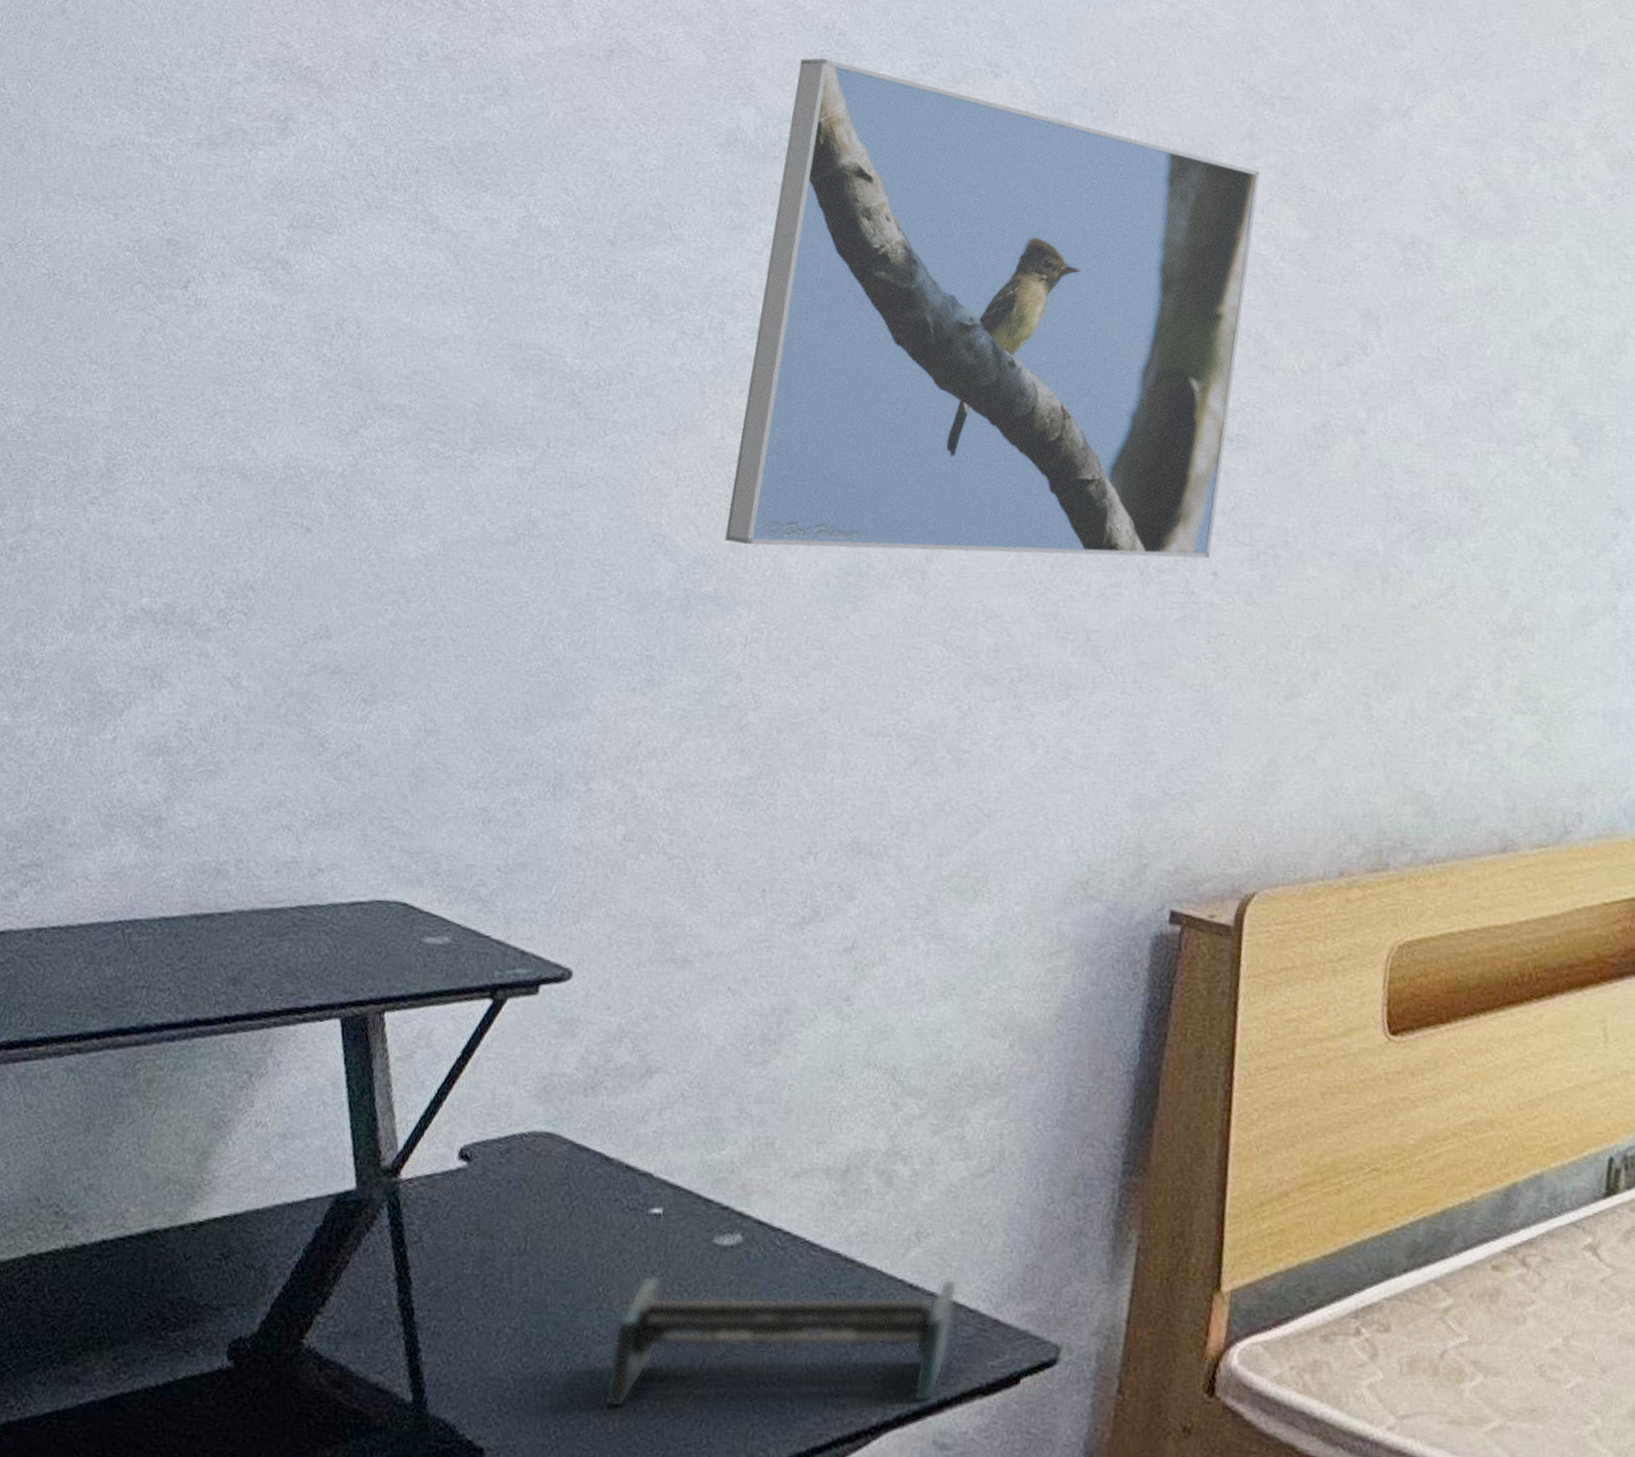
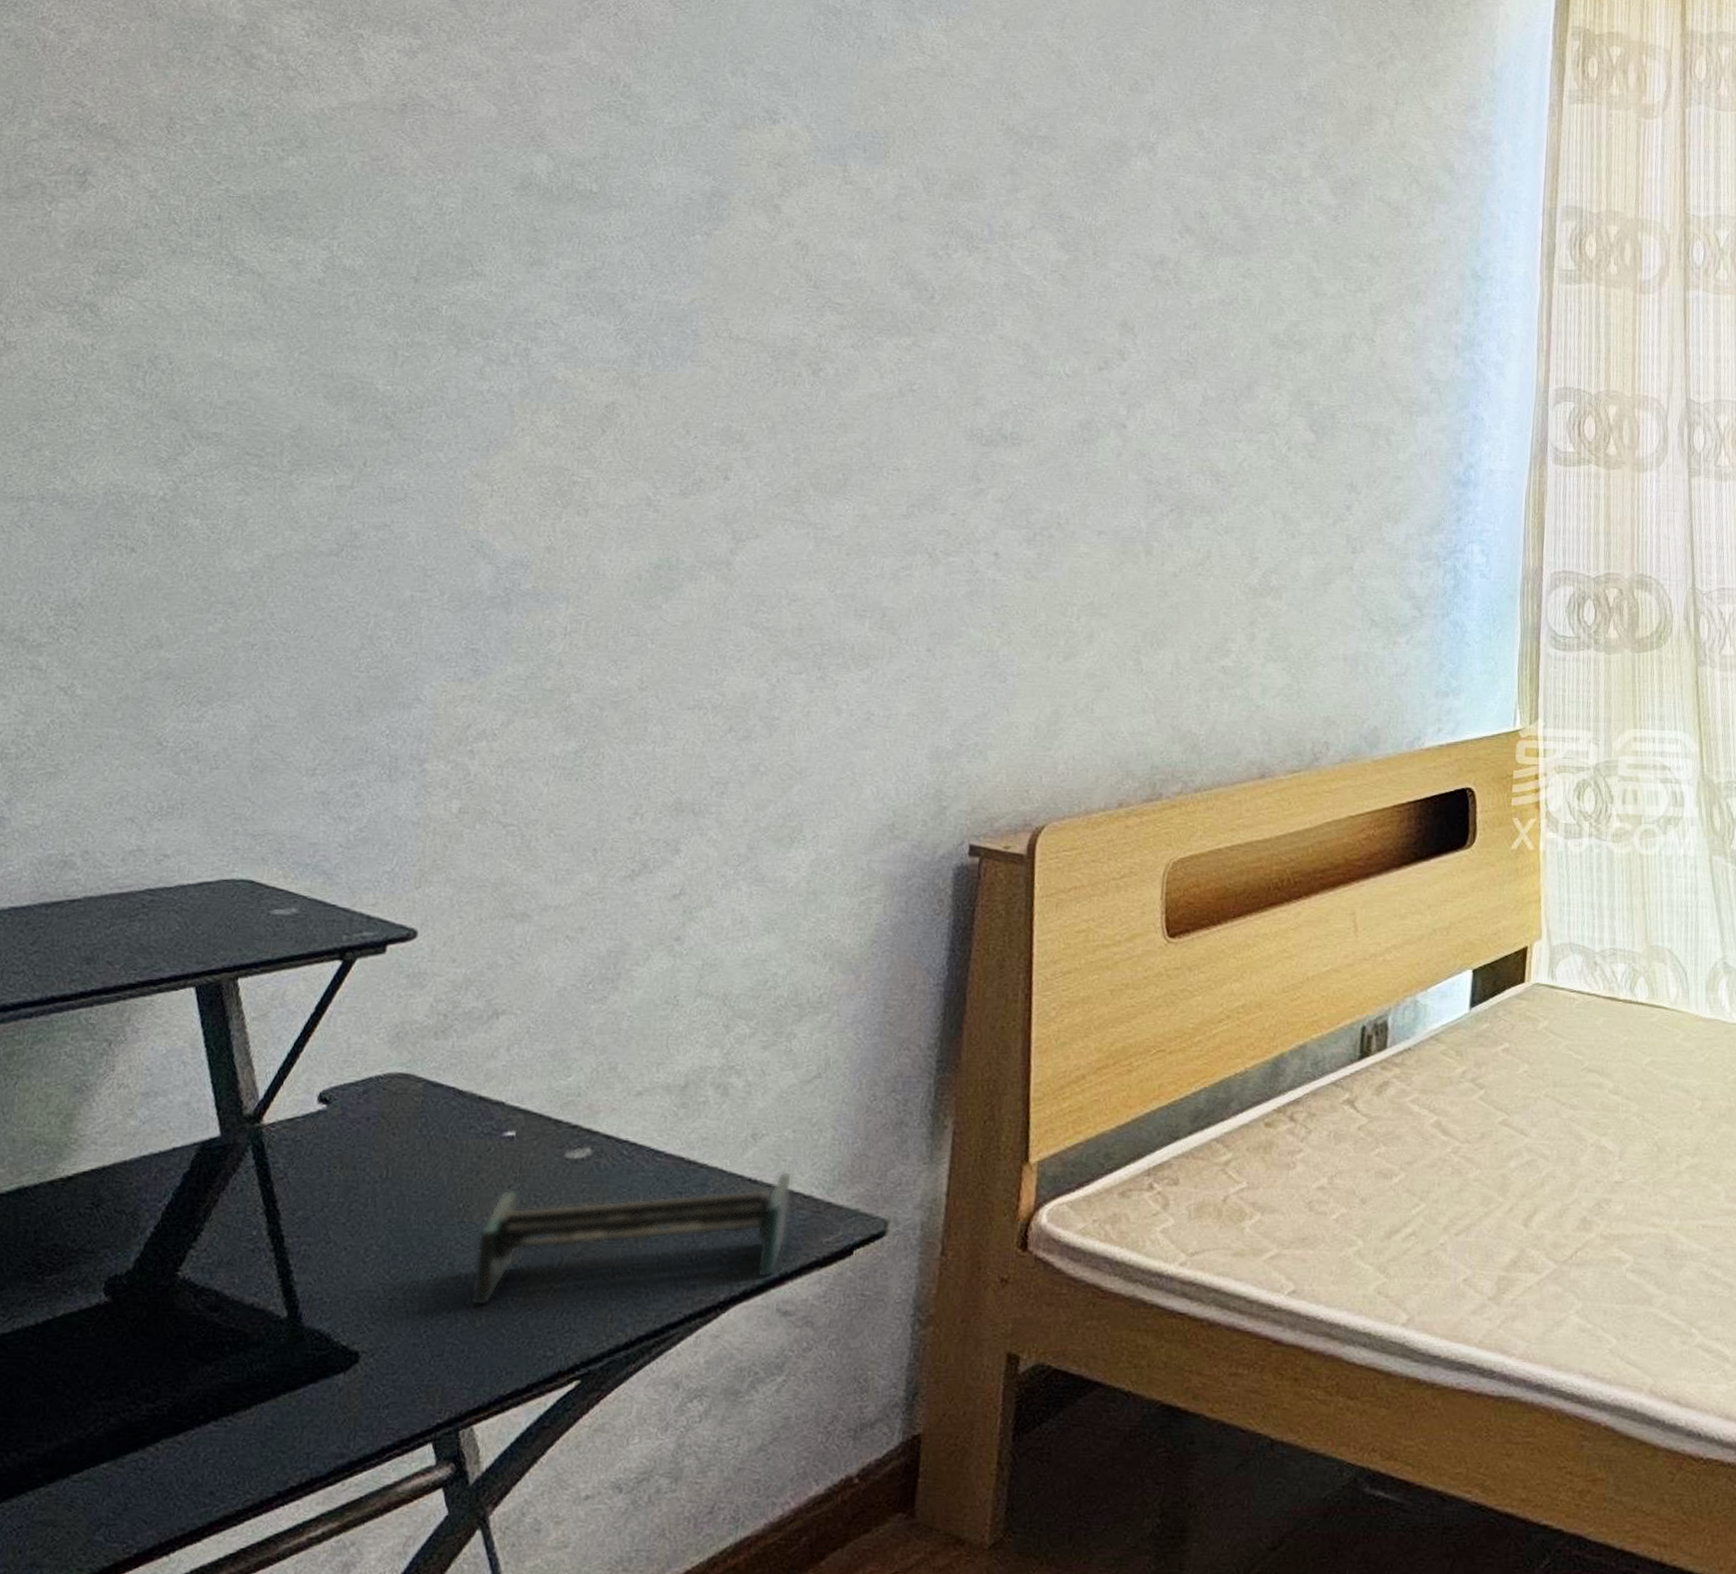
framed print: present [724,58,1261,559] -> none [540,108,1022,547]

